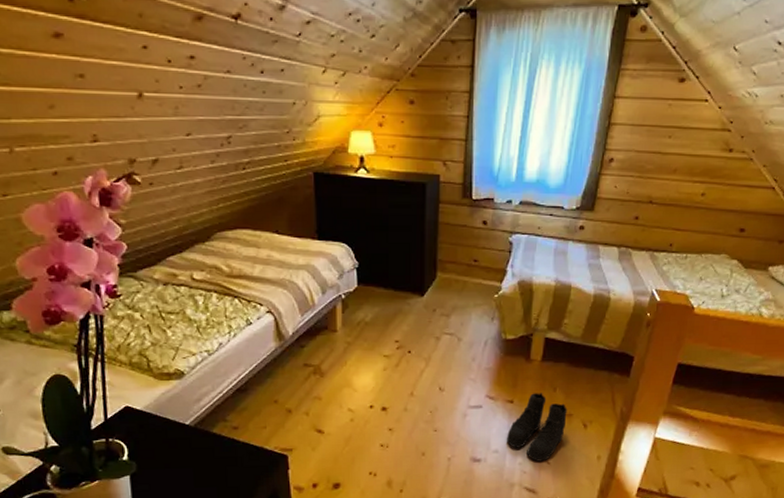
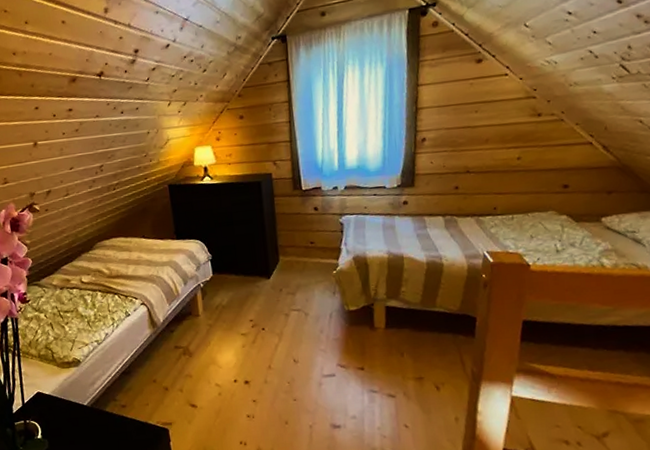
boots: present [506,393,567,462] -> none [362,358,418,426]

